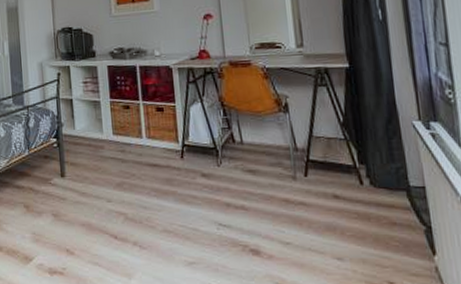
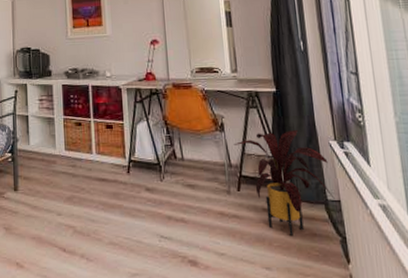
house plant: none [300,110,418,226] -> present [234,130,335,237]

